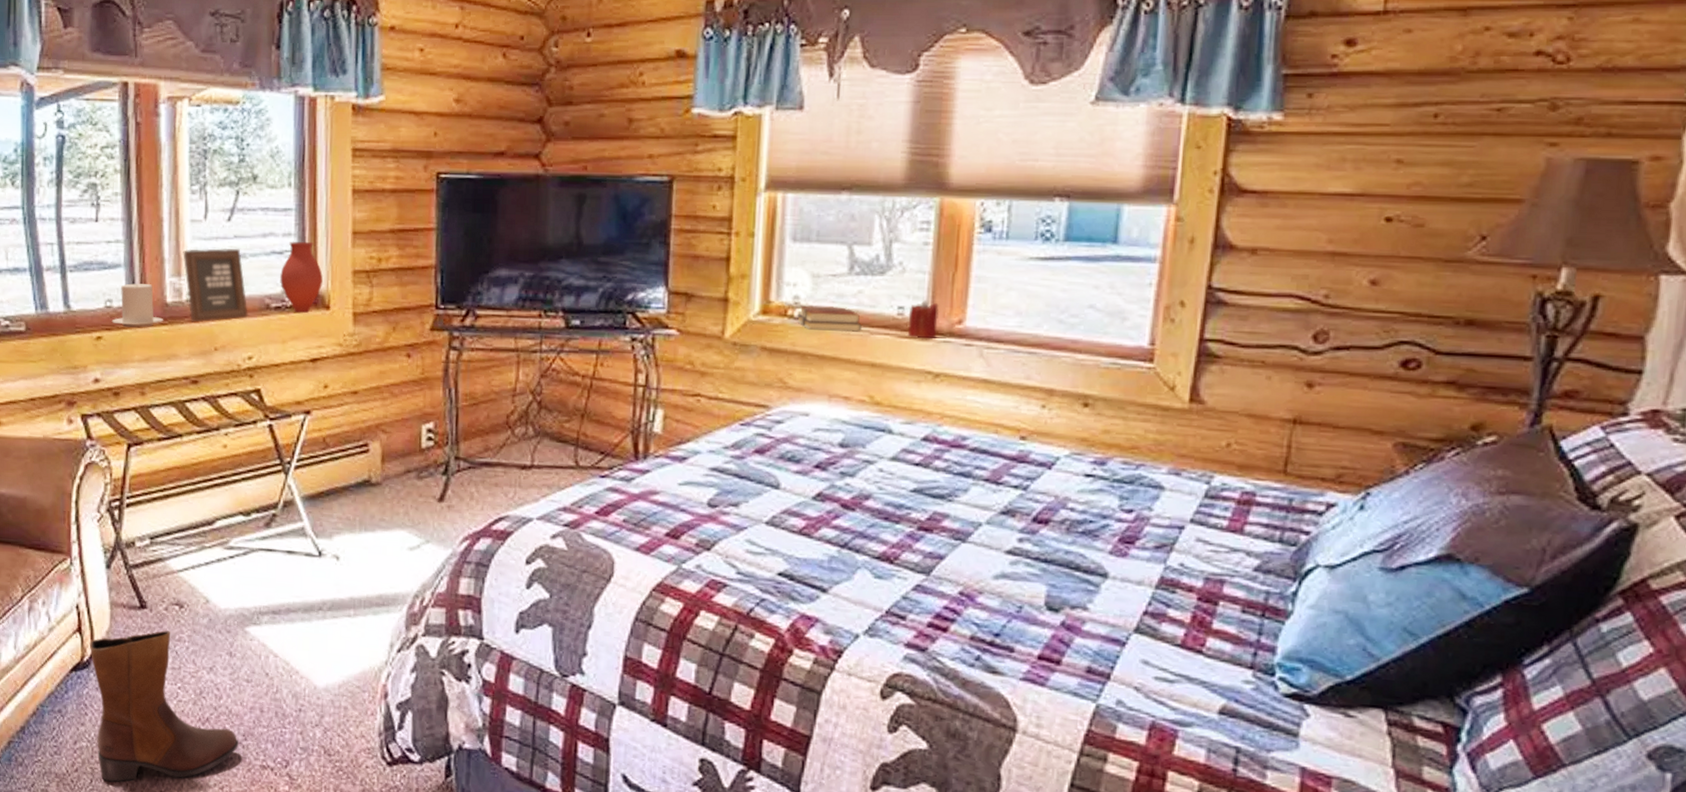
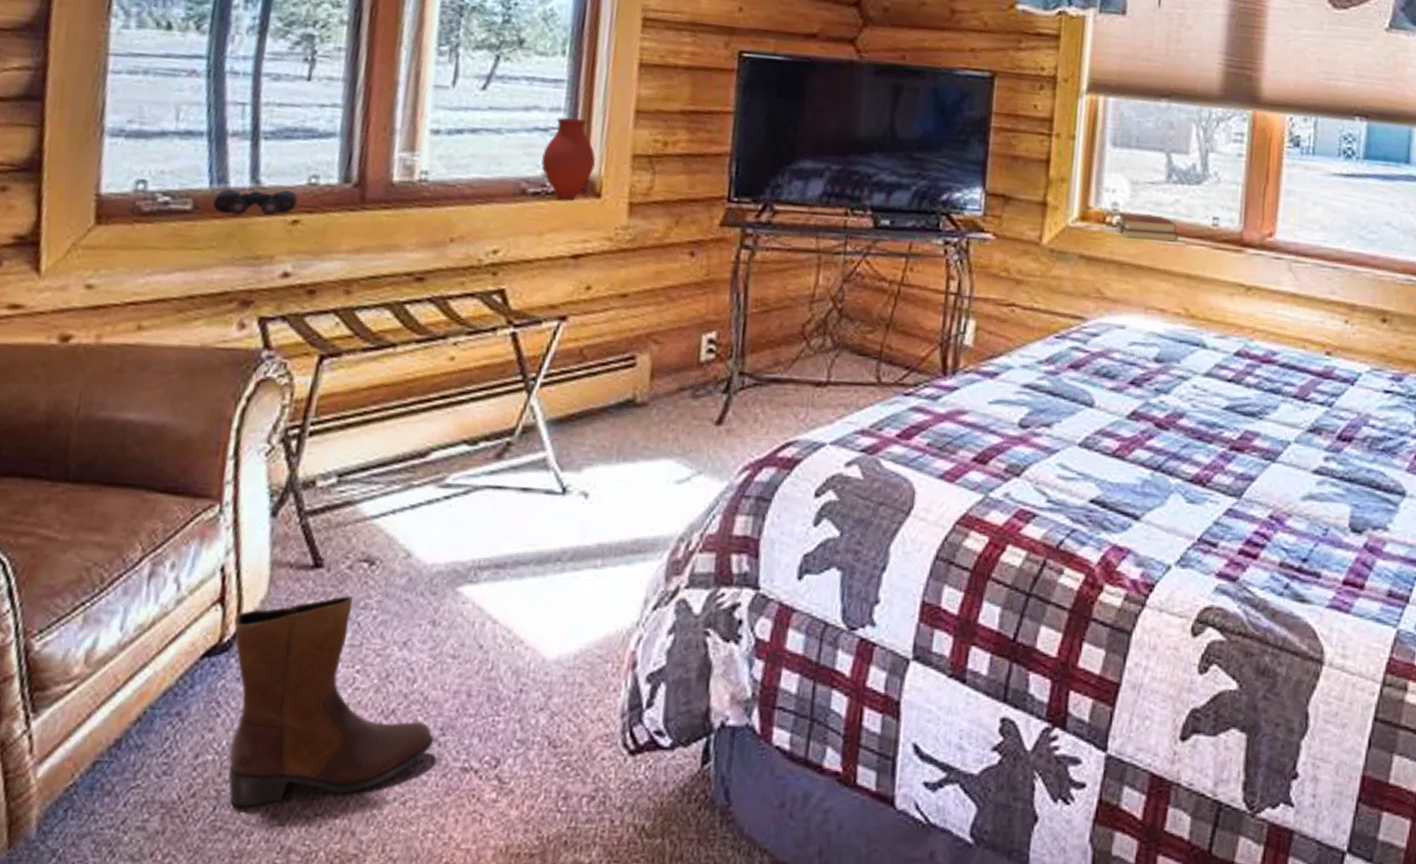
binoculars: none [39,312,98,334] -> present [212,189,298,216]
candle: present [111,283,164,328] -> none [315,157,387,212]
picture frame: present [182,248,248,323] -> none [419,119,499,207]
candle: present [907,299,939,340] -> none [1221,210,1251,253]

